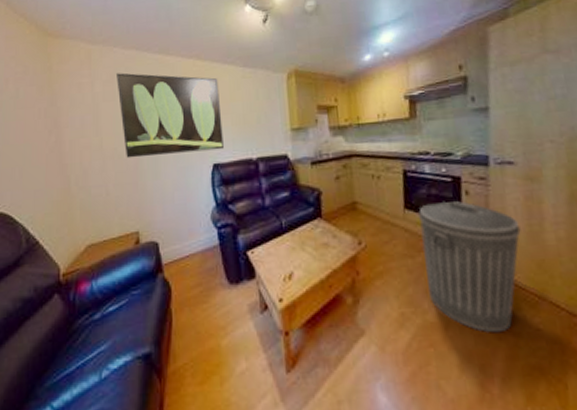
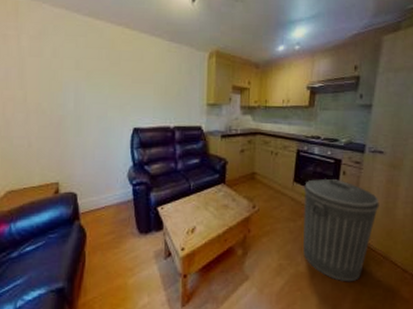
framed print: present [116,73,224,158] -> none [44,30,145,116]

